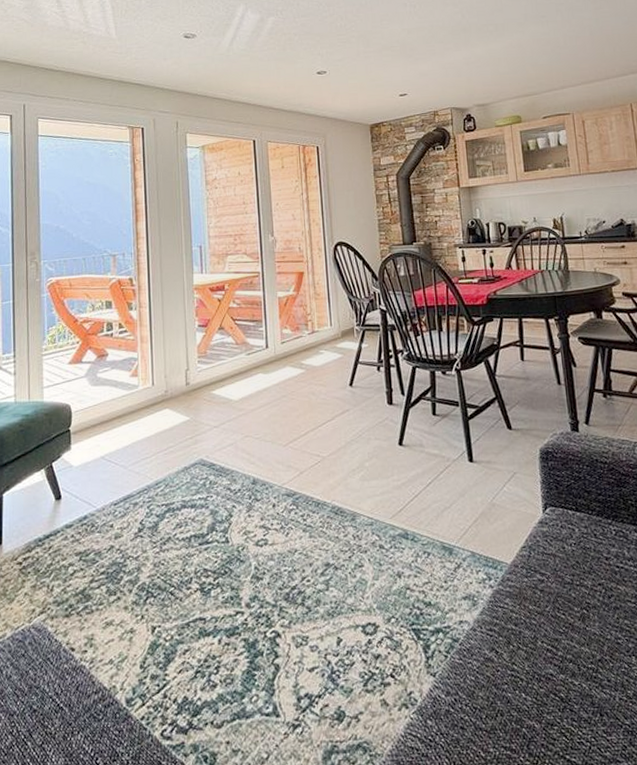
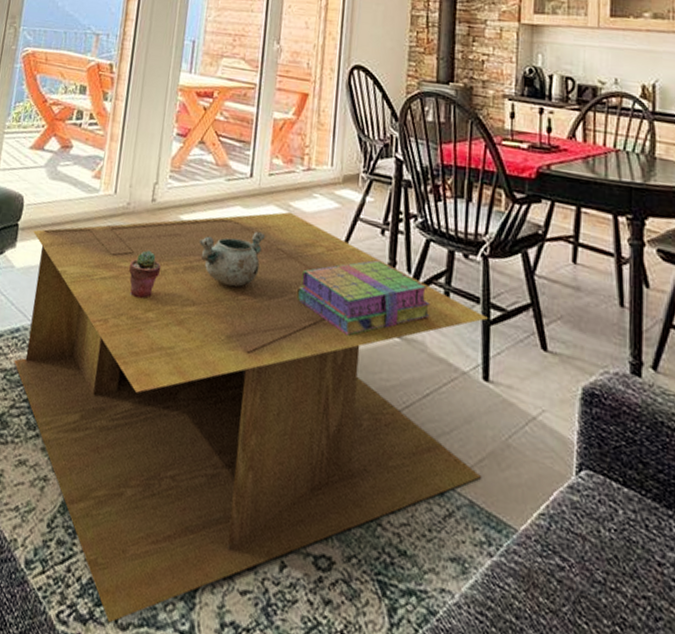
coffee table: none [85,369,477,726] -> present [14,211,488,623]
potted succulent: none [176,426,203,467] -> present [129,250,162,299]
decorative bowl: none [231,389,286,439] -> present [198,230,266,288]
stack of books: none [317,391,424,454] -> present [296,260,431,336]

